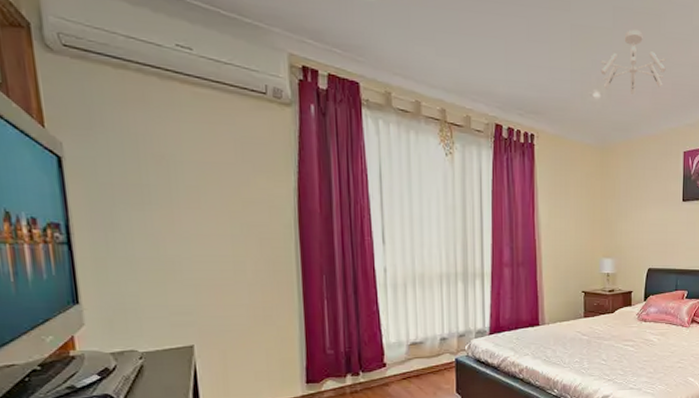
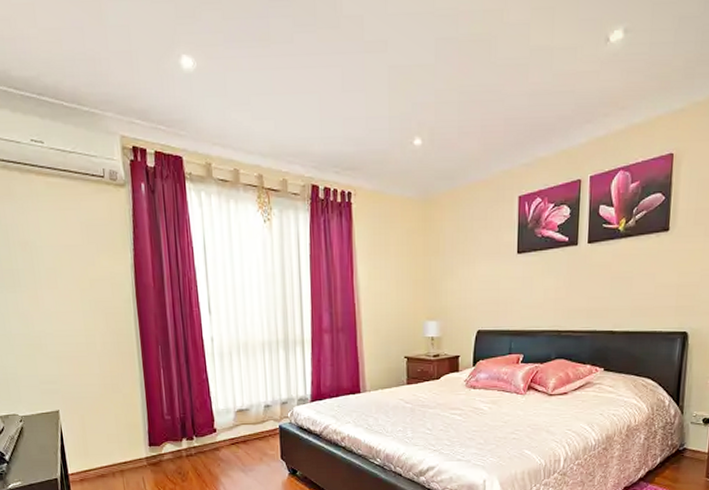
ceiling light fixture: present [600,29,666,94] -> none [422,61,497,136]

